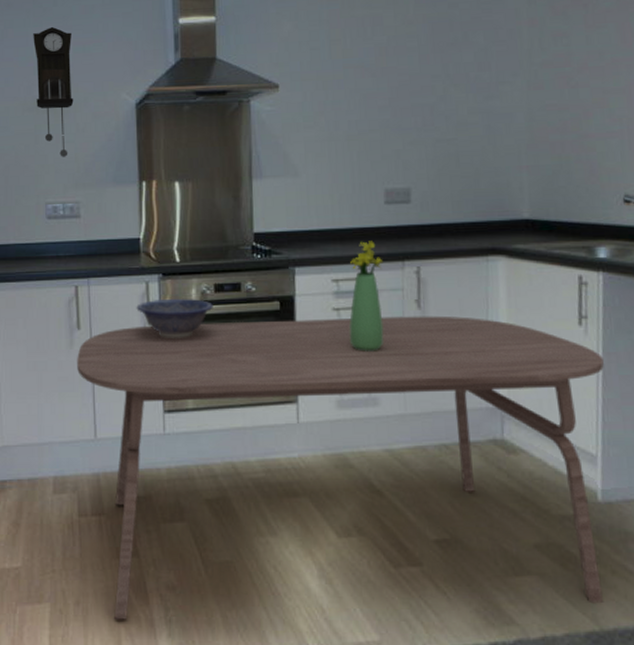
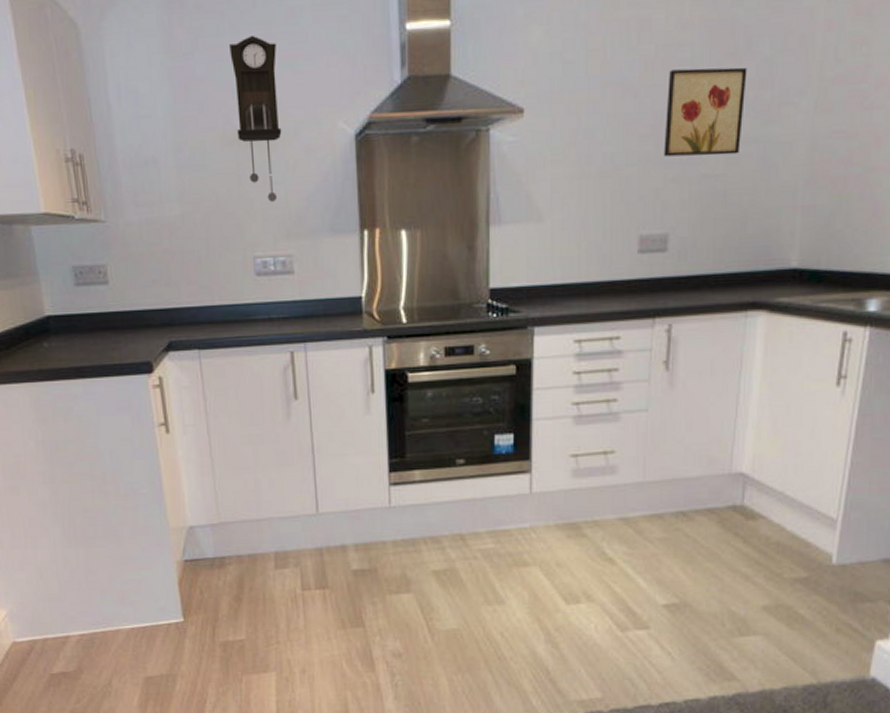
dining table: present [77,316,604,620] -> none [295,378,857,686]
decorative bowl: present [136,298,213,338] -> none [358,363,443,408]
bouquet: present [349,241,384,352] -> none [589,296,632,418]
wall art: none [400,54,467,124] -> present [663,67,747,157]

